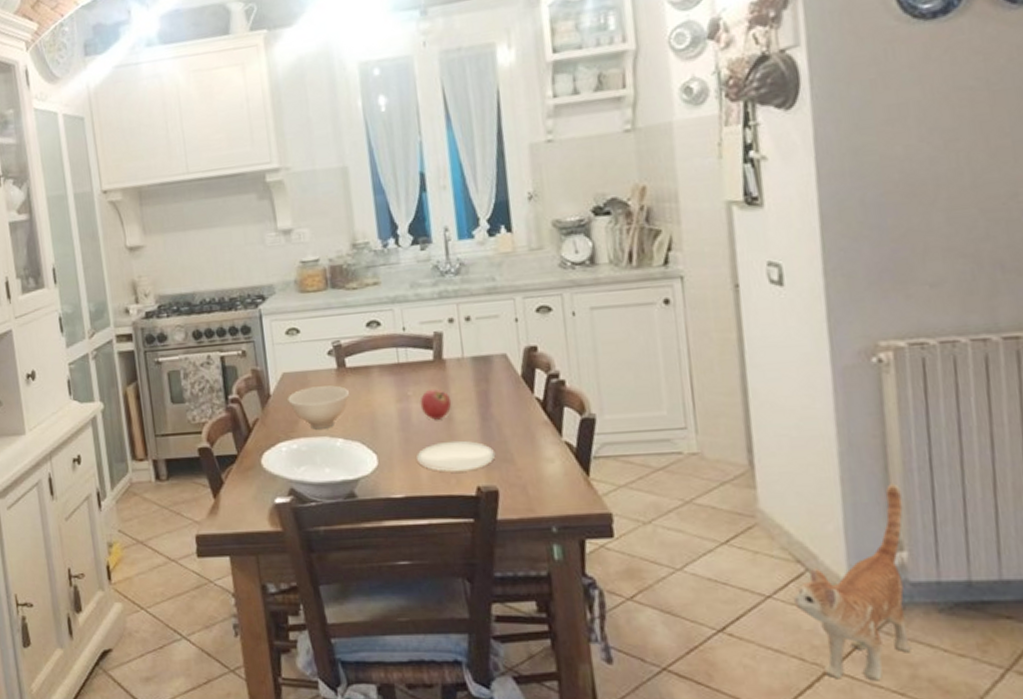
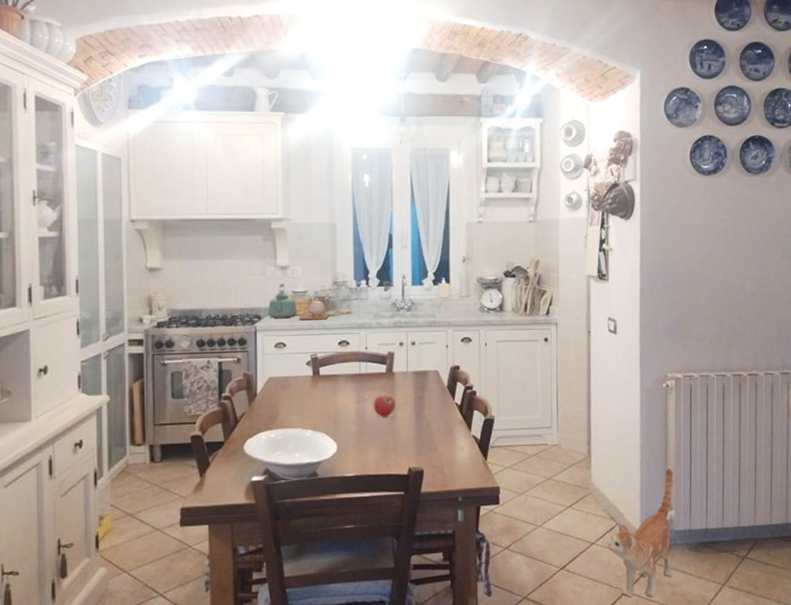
kettle: none [272,252,309,298] -> present [267,284,297,318]
bowl: present [288,385,350,430] -> none [271,388,321,423]
teapot: none [311,267,352,298] -> present [298,298,330,321]
plate: present [417,440,496,473] -> none [367,433,424,457]

